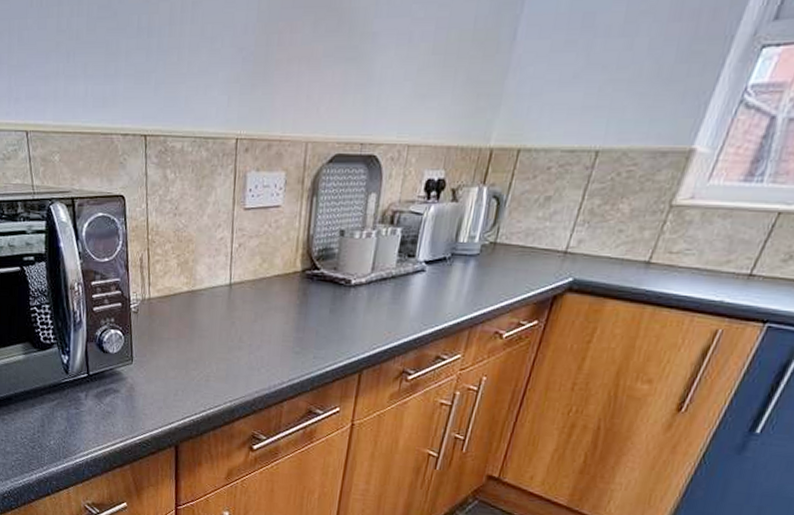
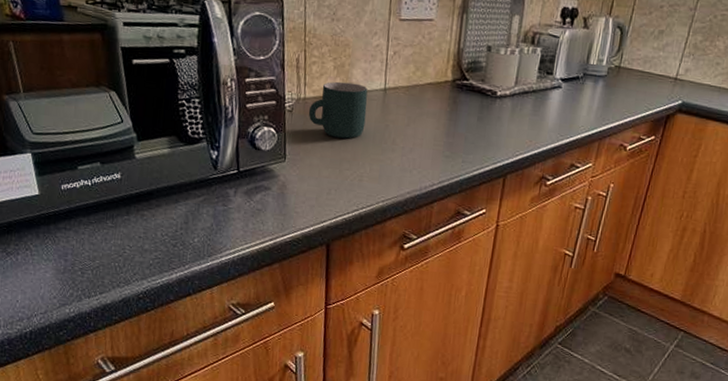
mug: none [153,279,213,338] -> present [308,81,368,139]

